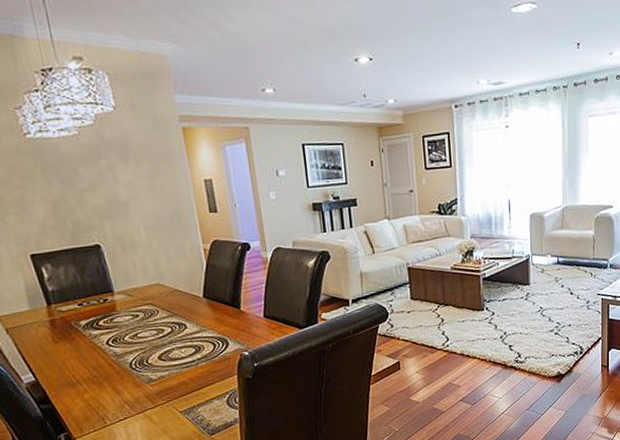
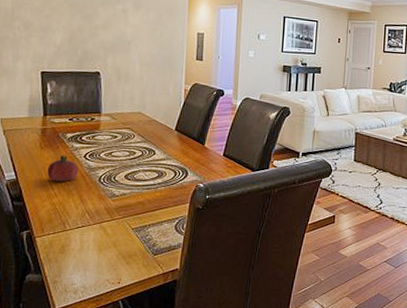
fruit: none [68,344,105,376] -> present [47,154,79,181]

